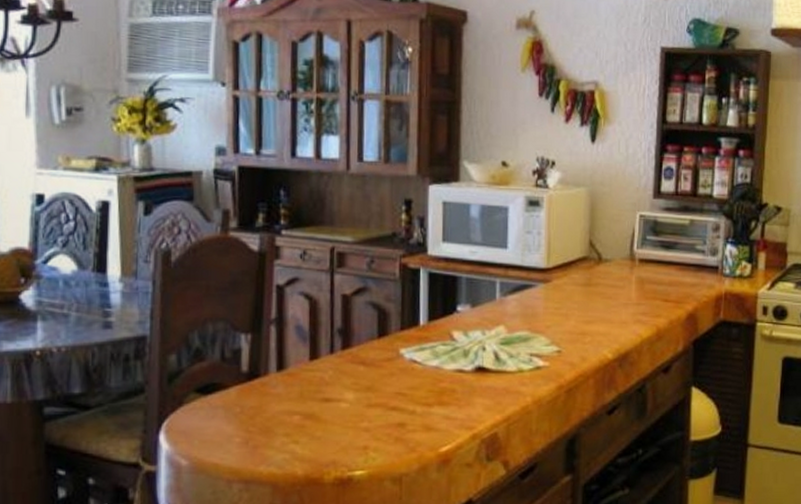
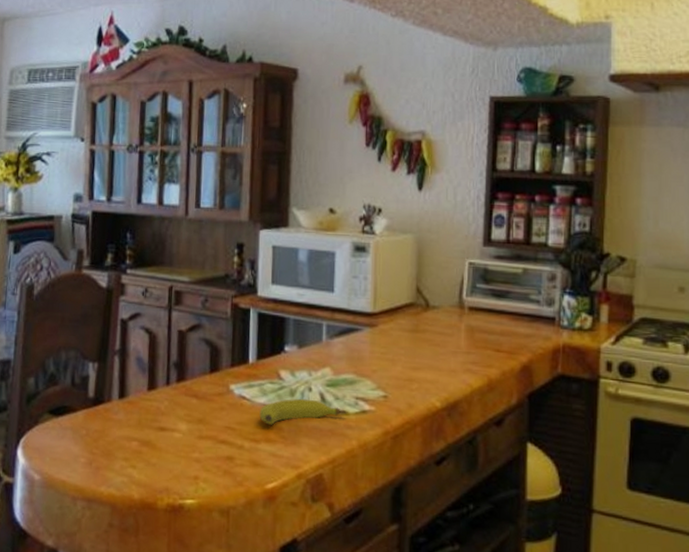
fruit: none [431,358,522,388] -> present [259,398,348,425]

